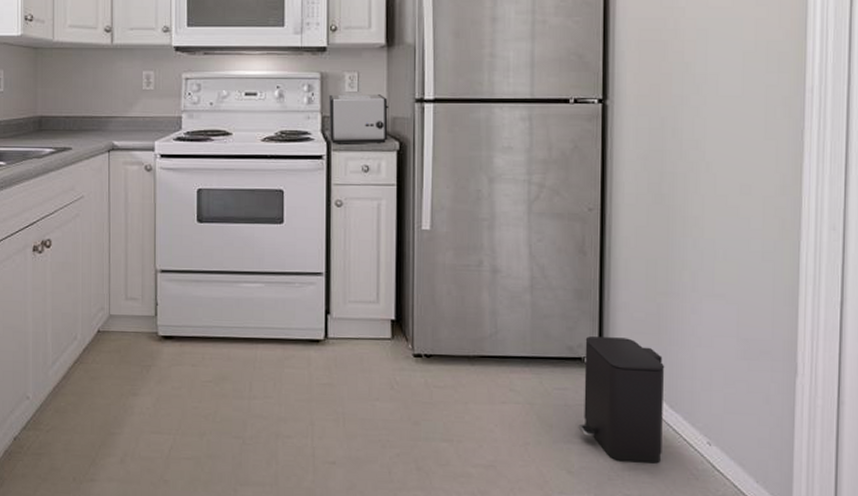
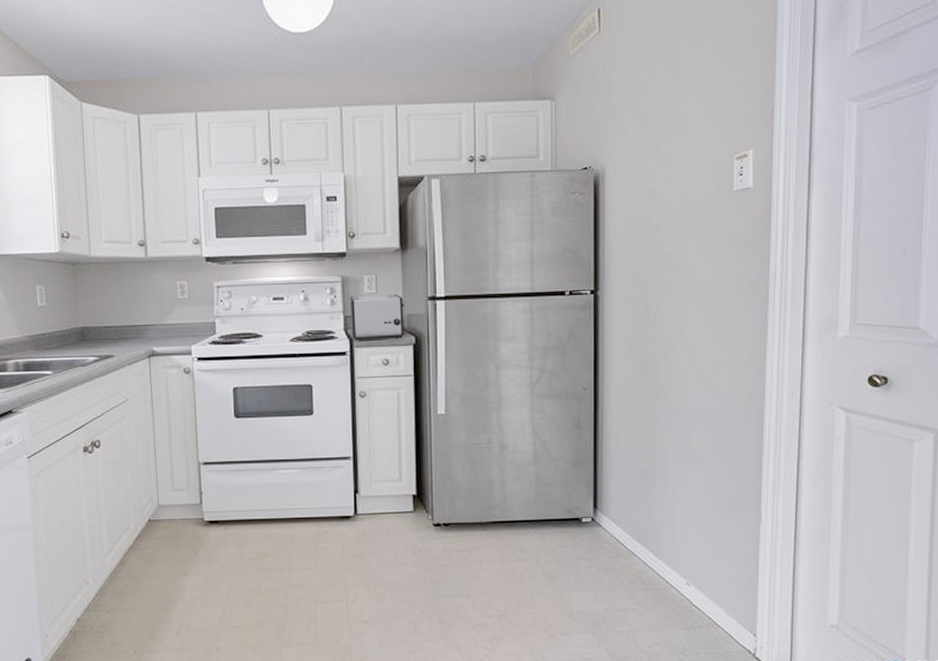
pedal bin: present [578,336,665,464] -> none [577,499,651,604]

